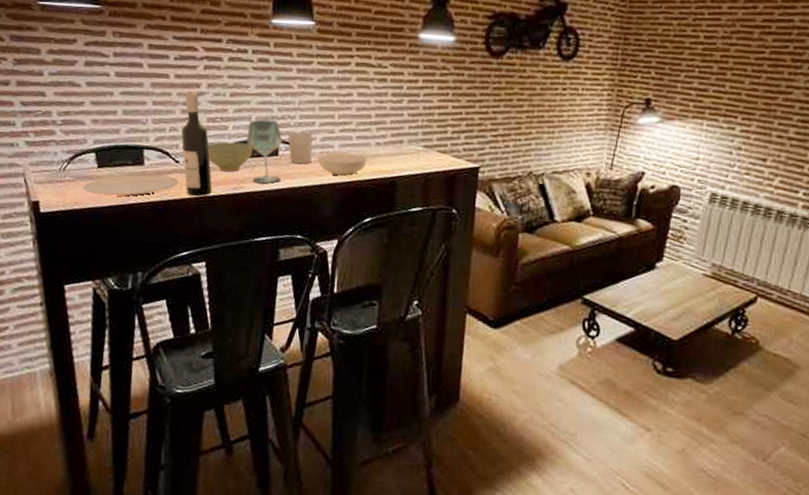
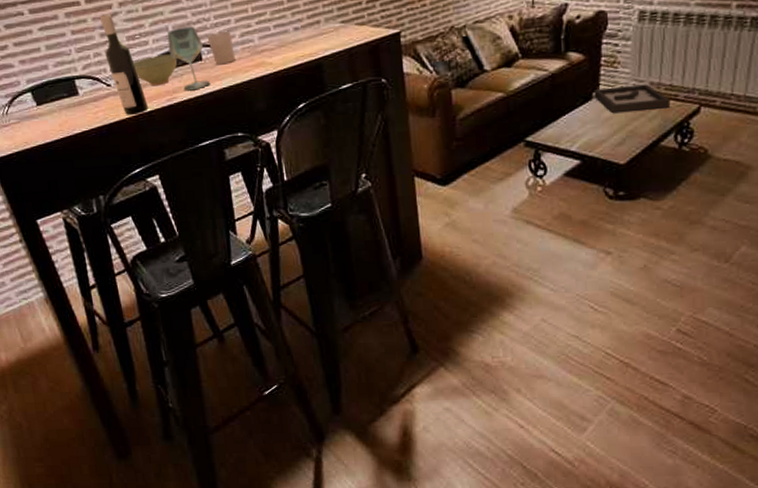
plate: present [82,174,179,197] -> none [28,100,116,132]
bowl: present [317,153,368,177] -> none [240,42,290,69]
decorative tray: none [656,260,730,292] -> present [594,84,671,114]

